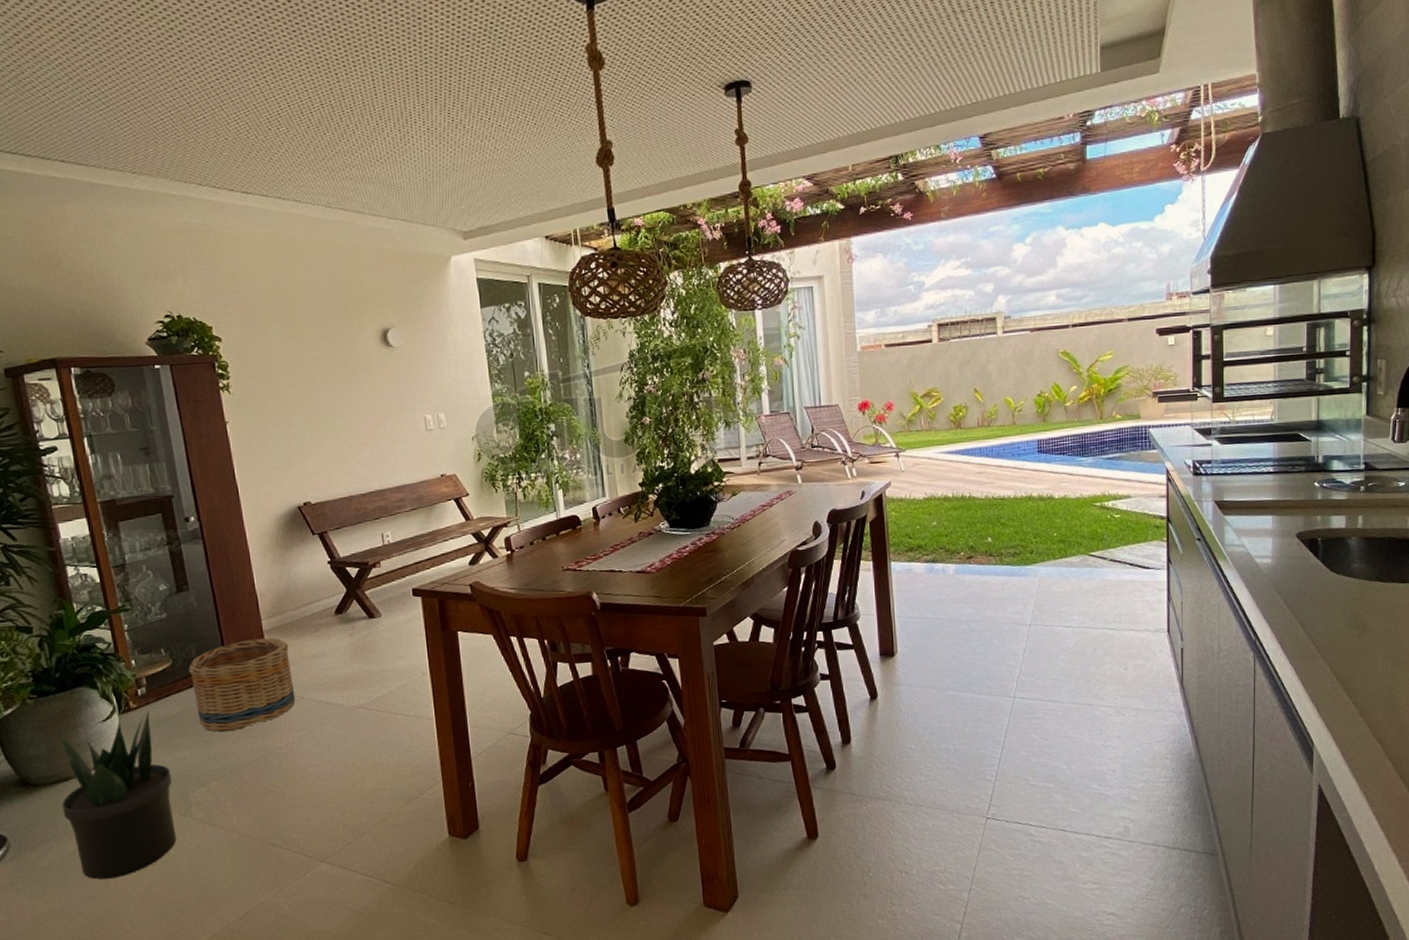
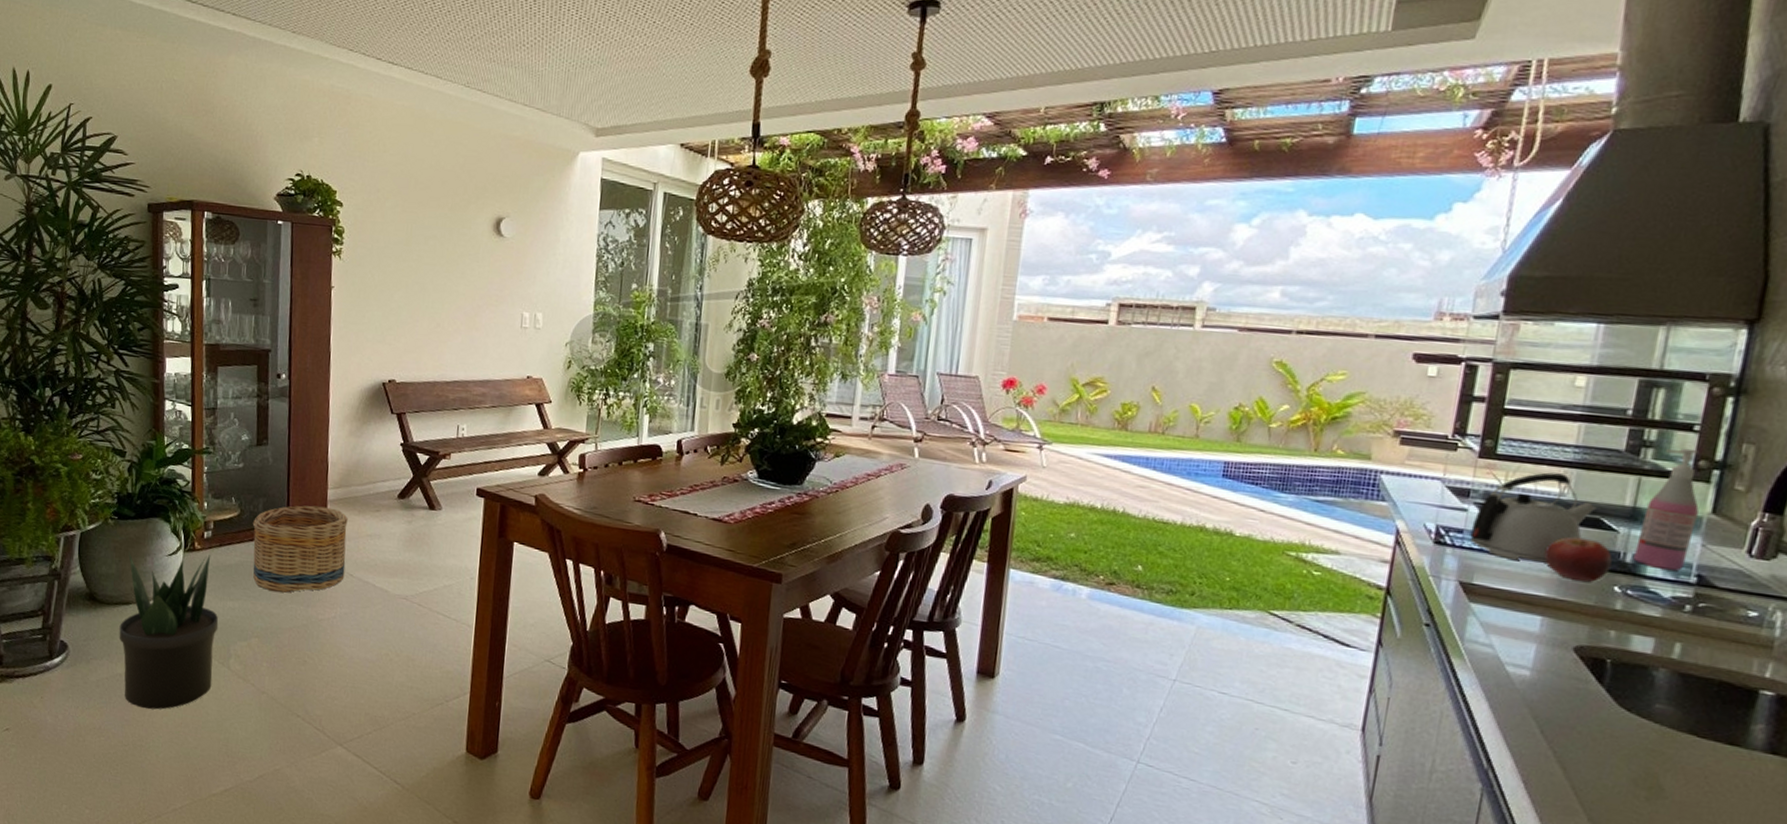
kettle: none [1216,404,1295,477] -> present [1469,472,1597,563]
fruit: none [1266,450,1310,483] -> present [1543,537,1613,582]
soap dispenser: none [1323,369,1358,463] -> present [1633,447,1699,571]

